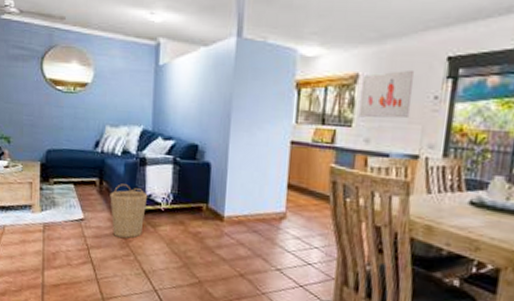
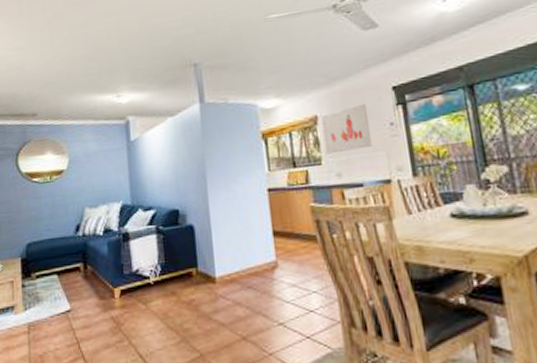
basket: present [110,184,148,238] -> none [95,263,135,322]

